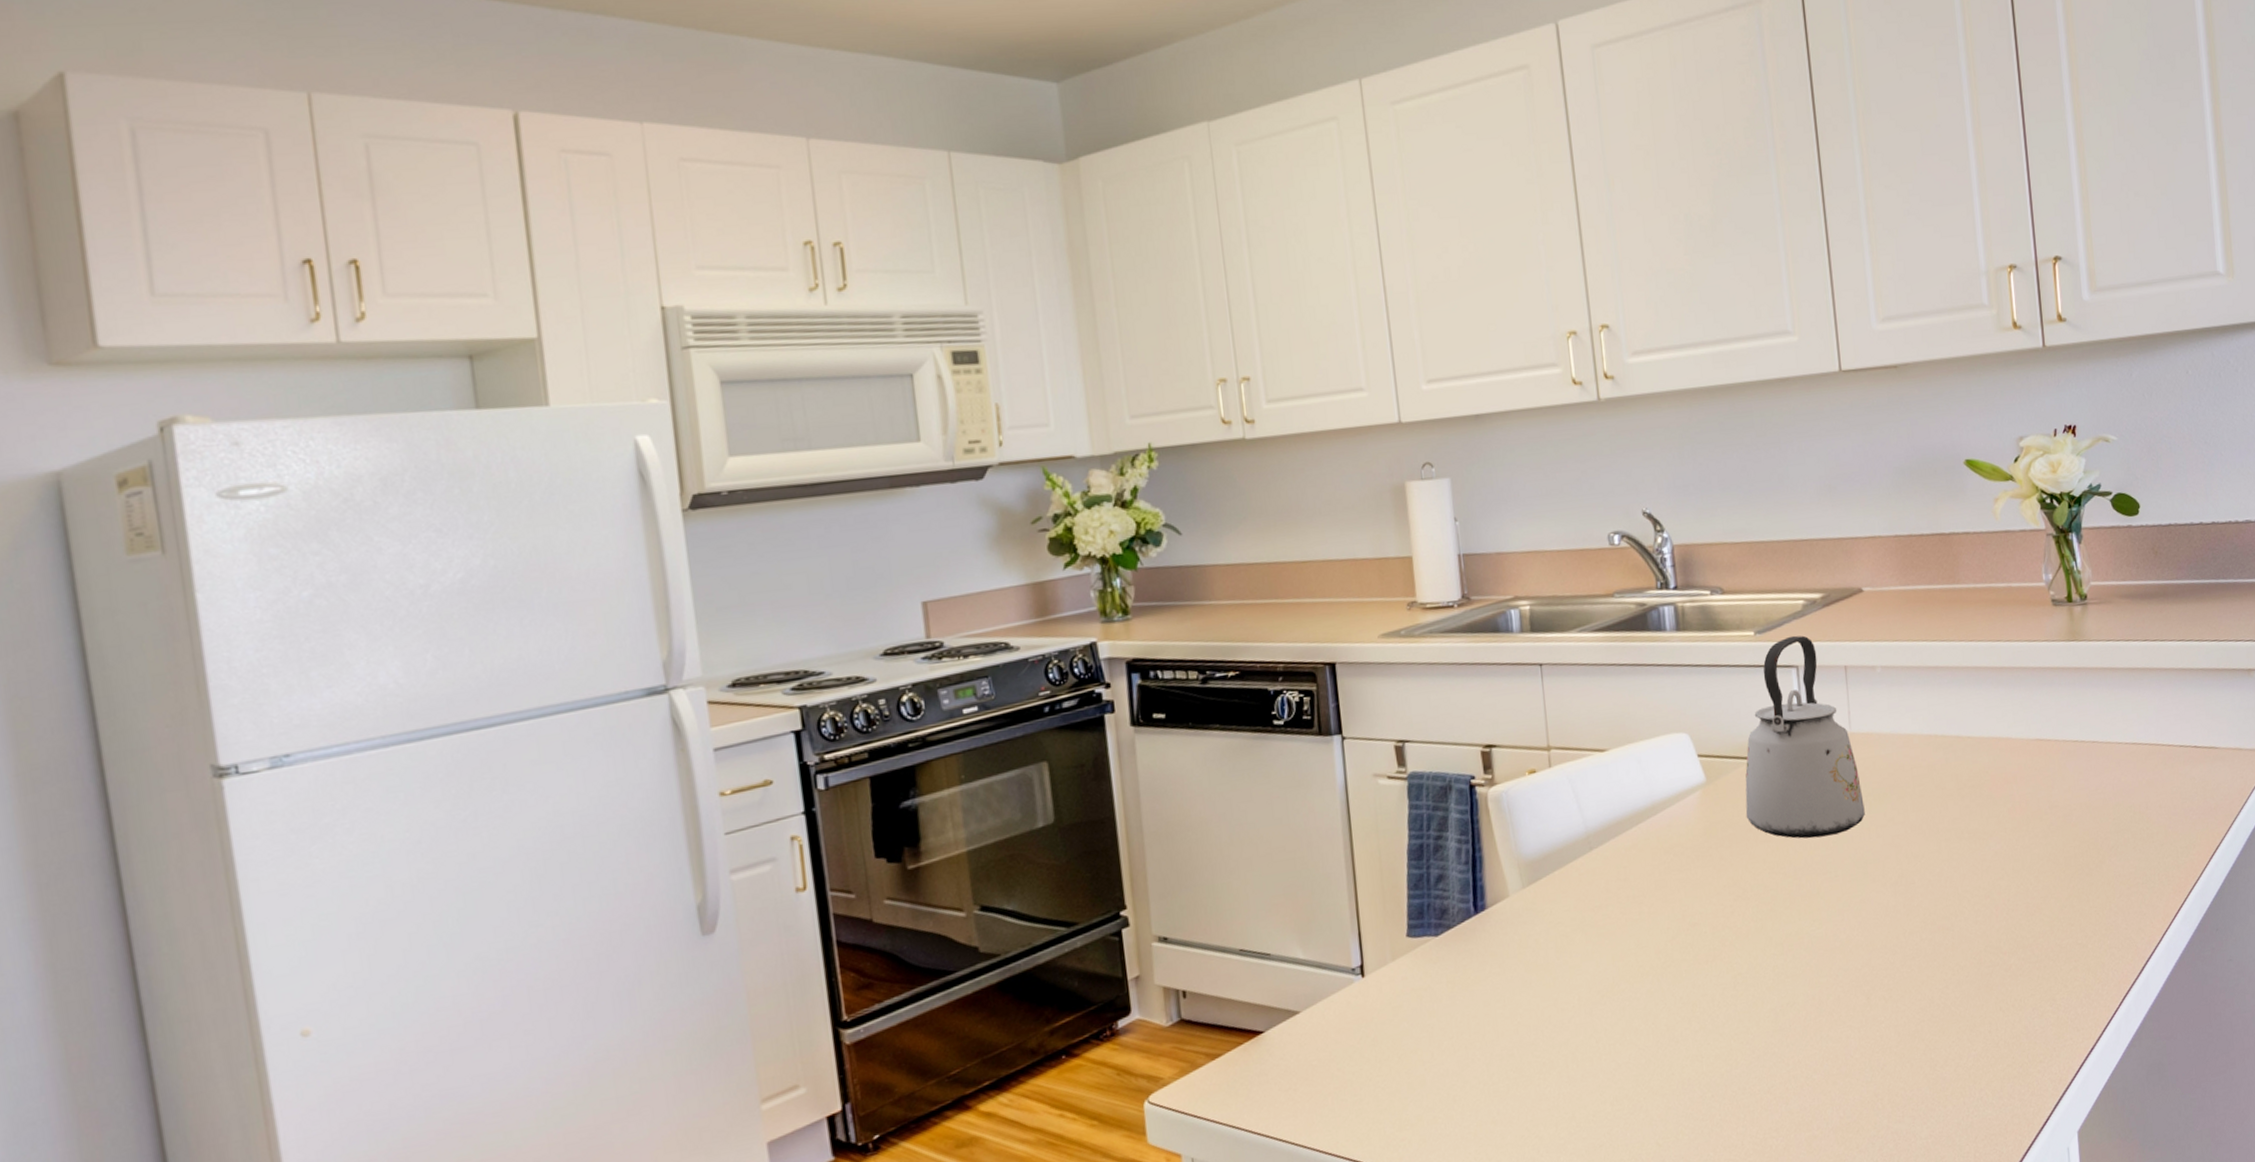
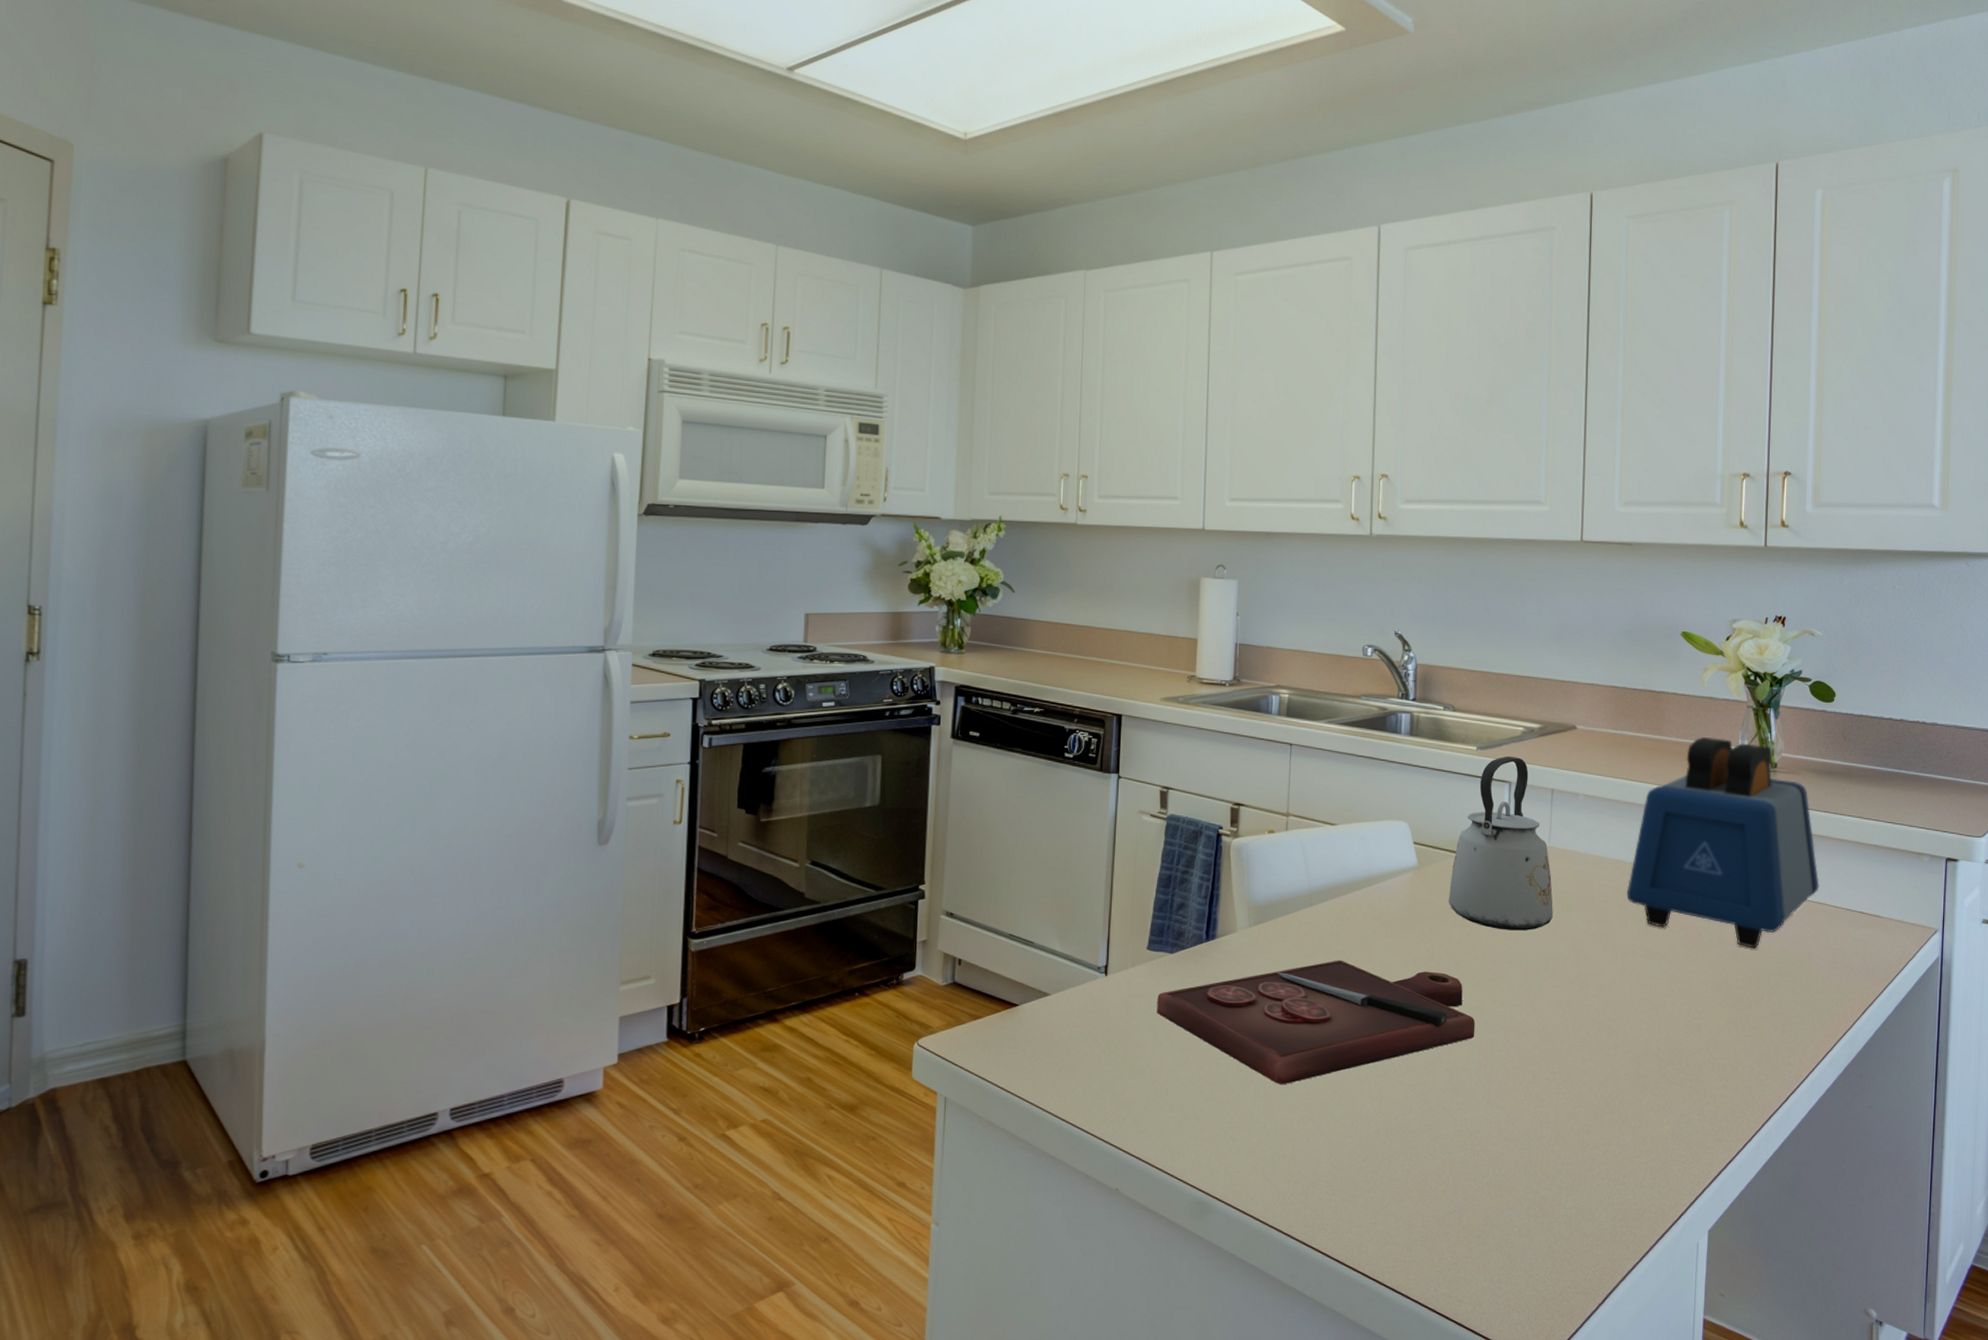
cutting board: none [1427,899,1797,1065] -> present [1157,960,1476,1085]
toaster: none [1942,575,2148,809] -> present [1626,736,1819,949]

